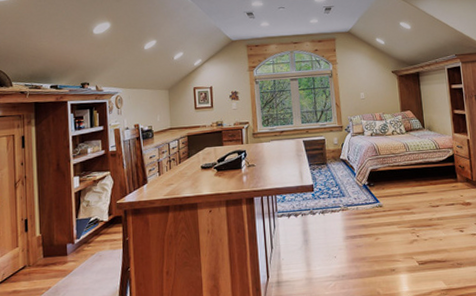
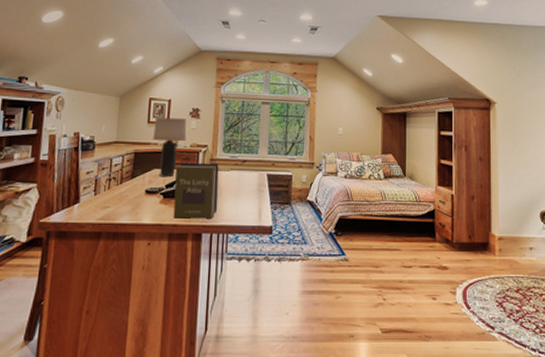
table lamp: none [200,101,230,154] -> present [153,117,187,177]
books: none [223,136,265,188] -> present [173,162,219,220]

